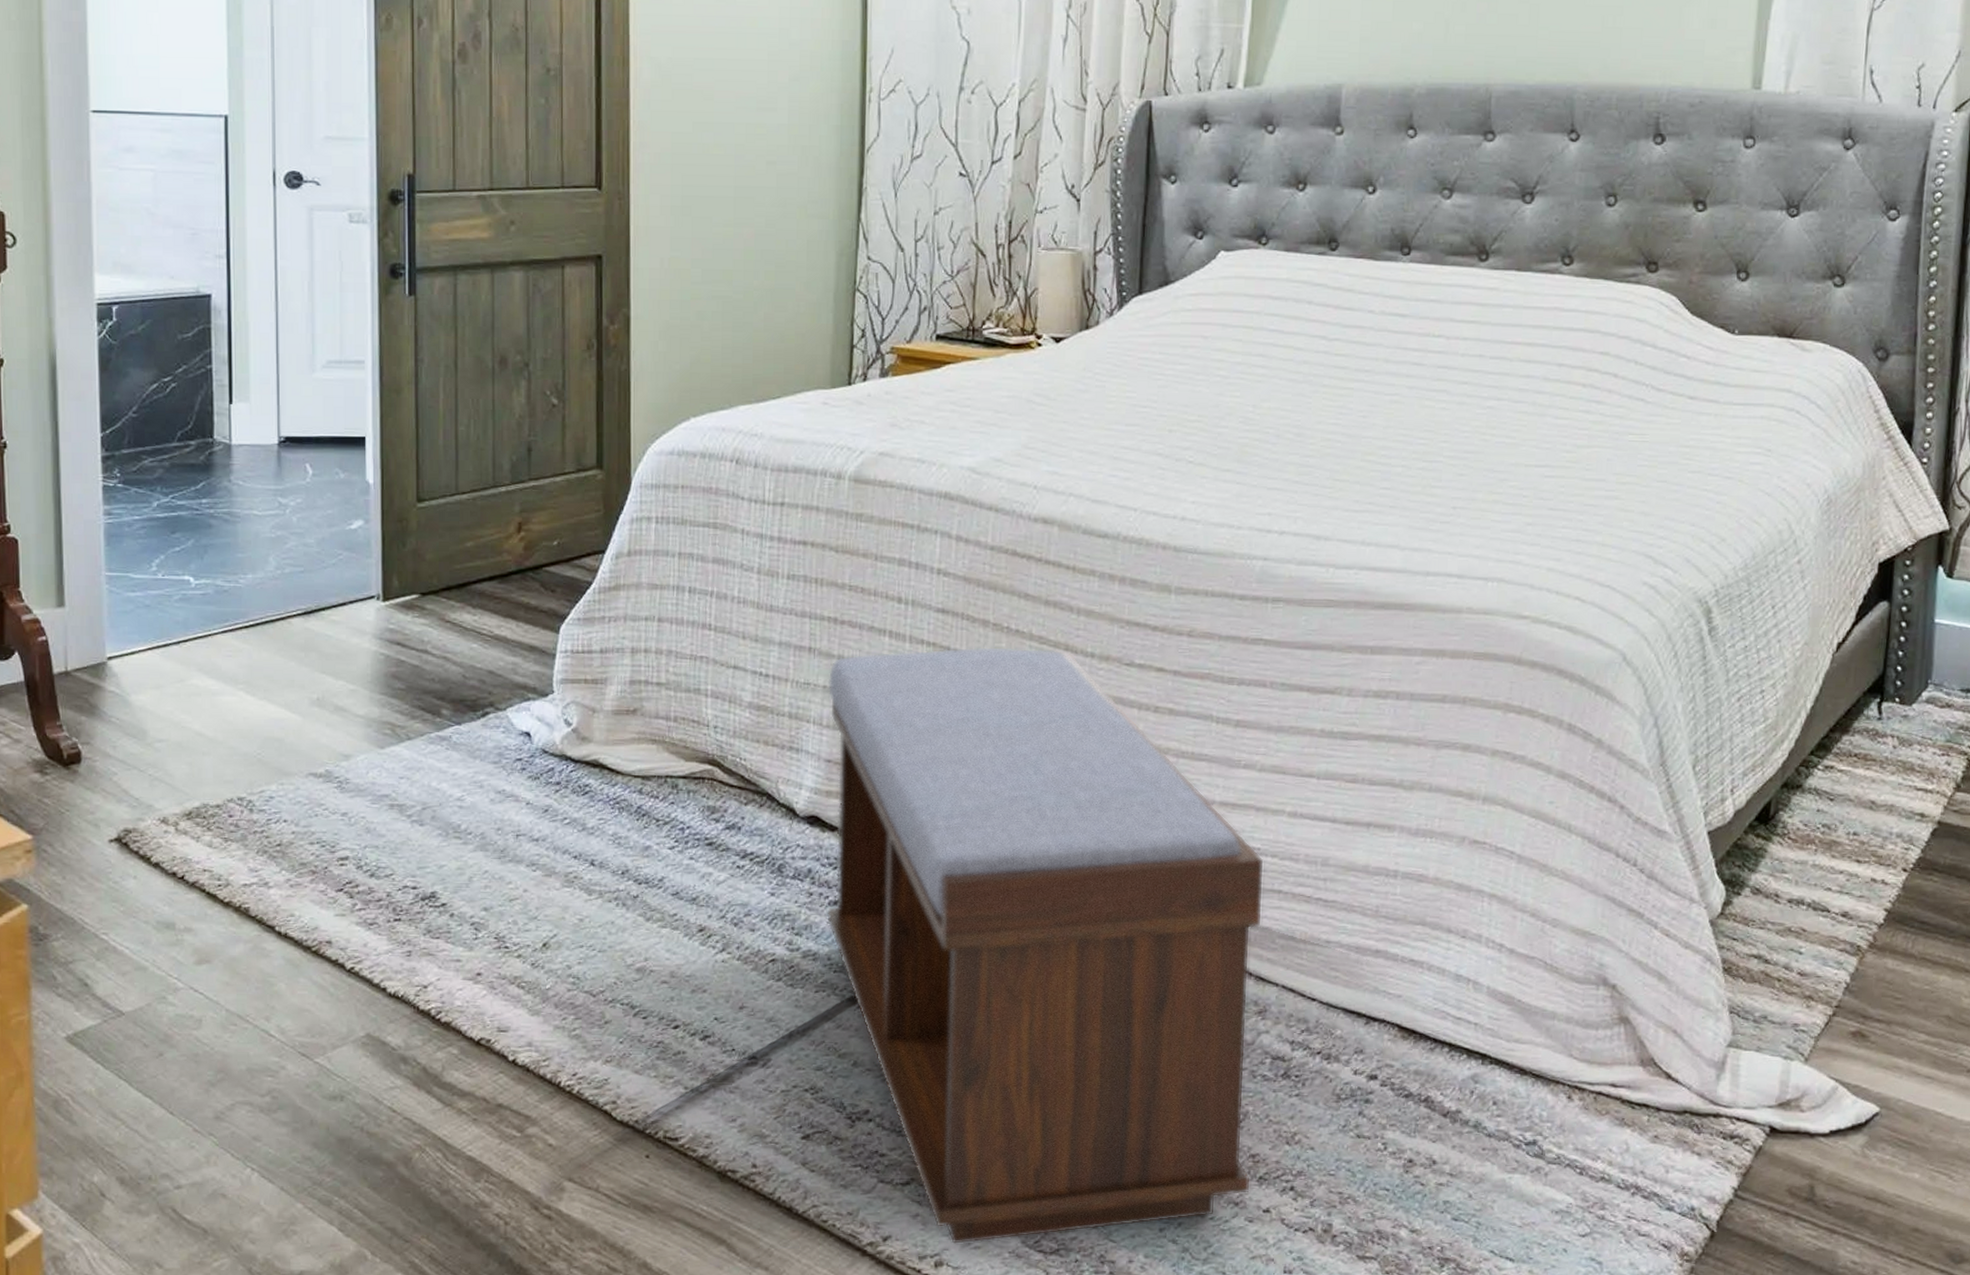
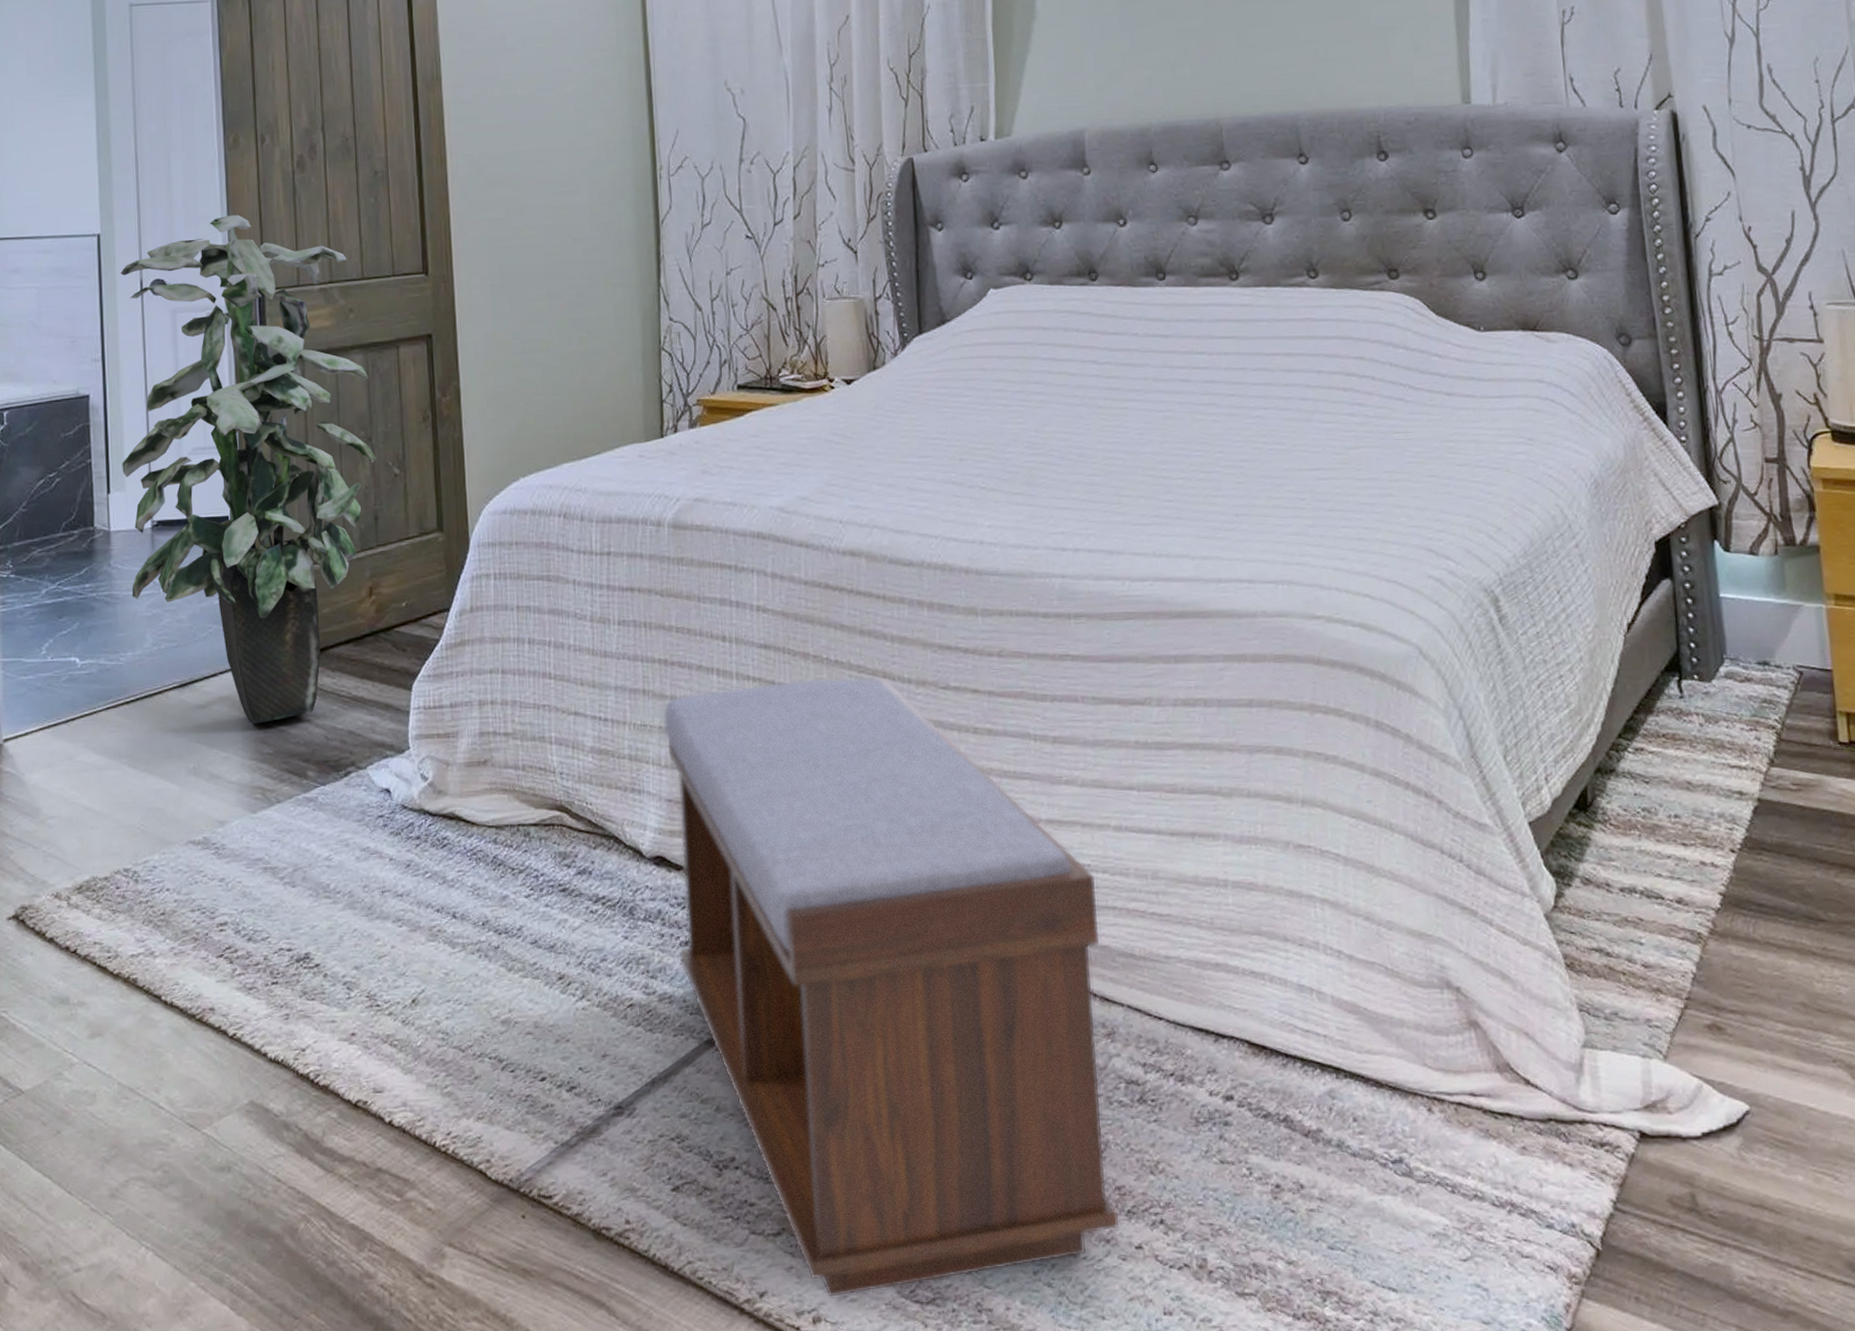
indoor plant: none [246,105,533,658] -> present [120,214,376,724]

